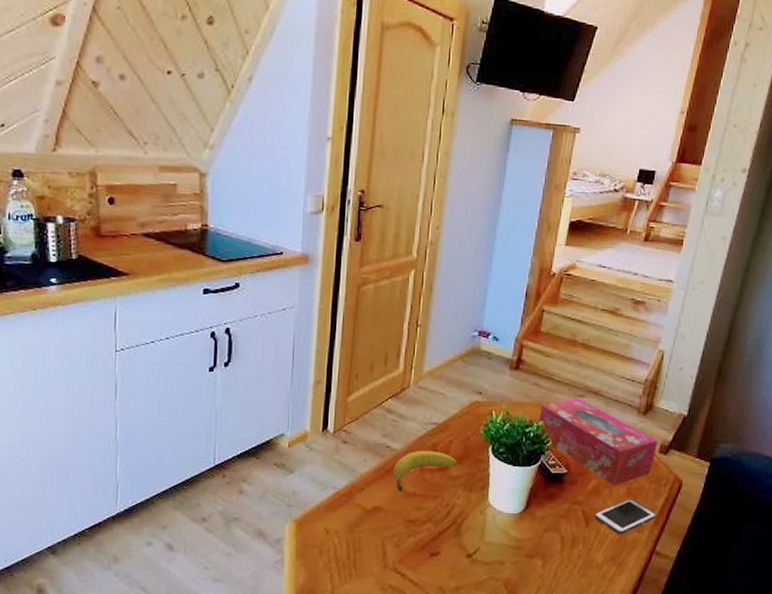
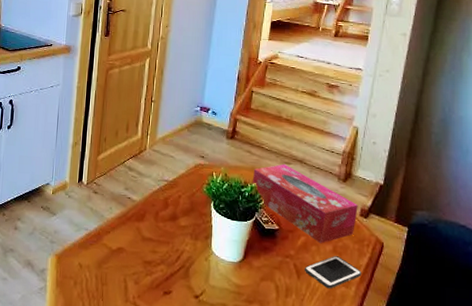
fruit: present [392,450,457,492] -> none [132,202,184,236]

